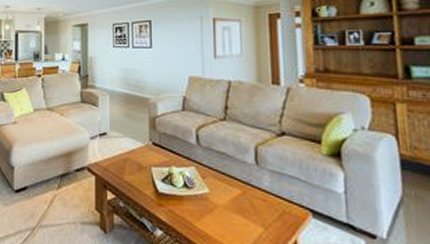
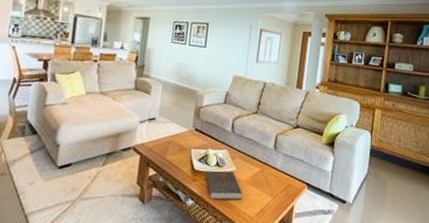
book: none [172,193,222,231] -> present [205,170,242,200]

